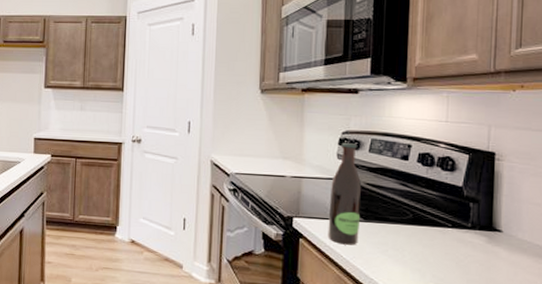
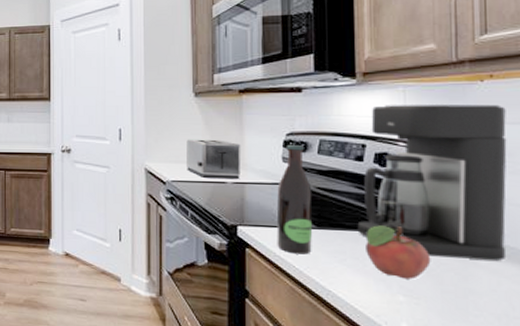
toaster: none [250,134,301,174] -> present [186,139,242,180]
coffee maker: none [399,109,532,254] -> present [357,104,507,261]
fruit: none [405,220,461,269] -> present [365,225,431,280]

